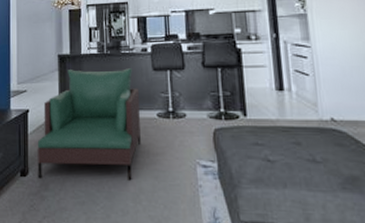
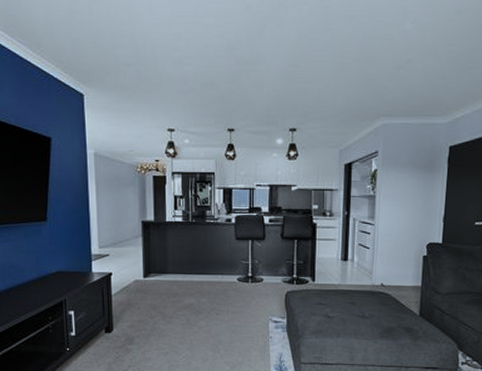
armchair: present [37,68,141,181] -> none [121,236,222,334]

